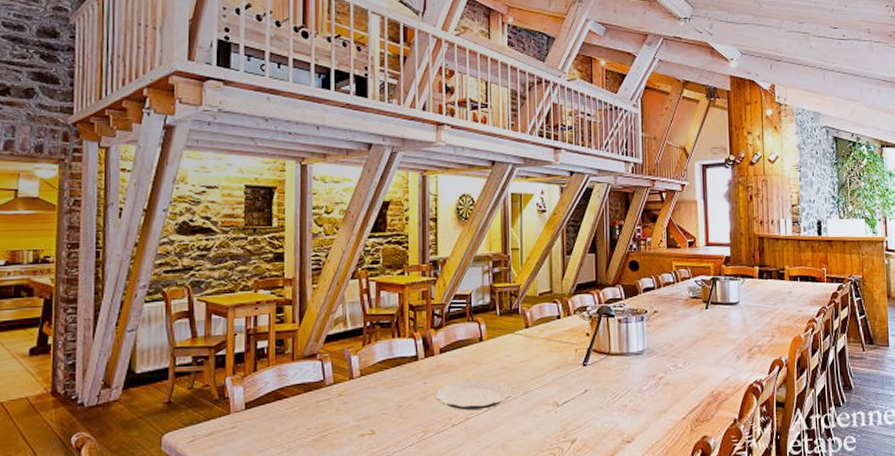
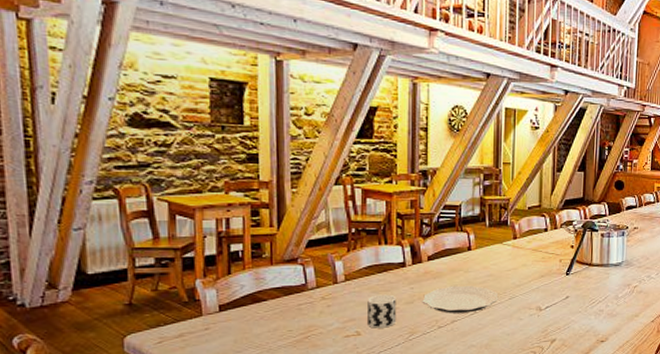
cup: none [382,390,410,427] -> present [367,294,397,329]

